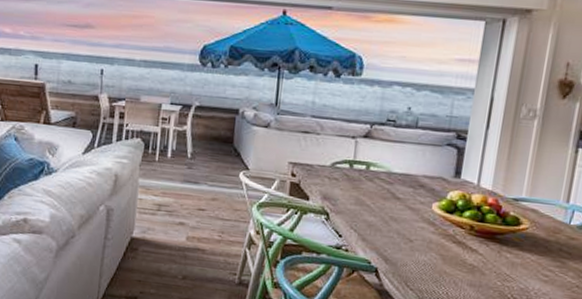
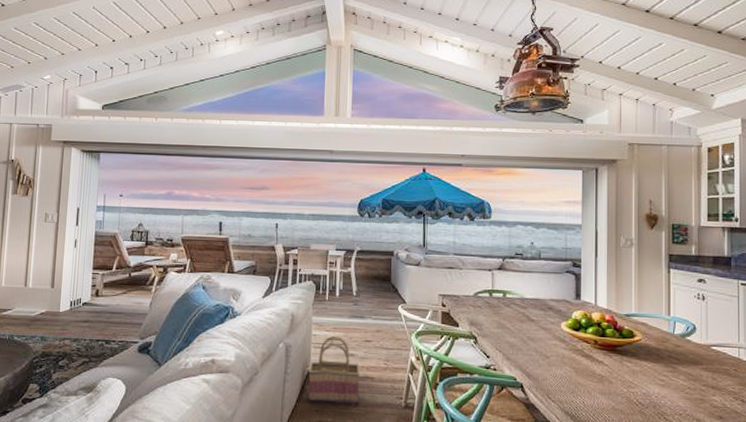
basket: none [130,201,191,277] -> present [308,335,361,404]

